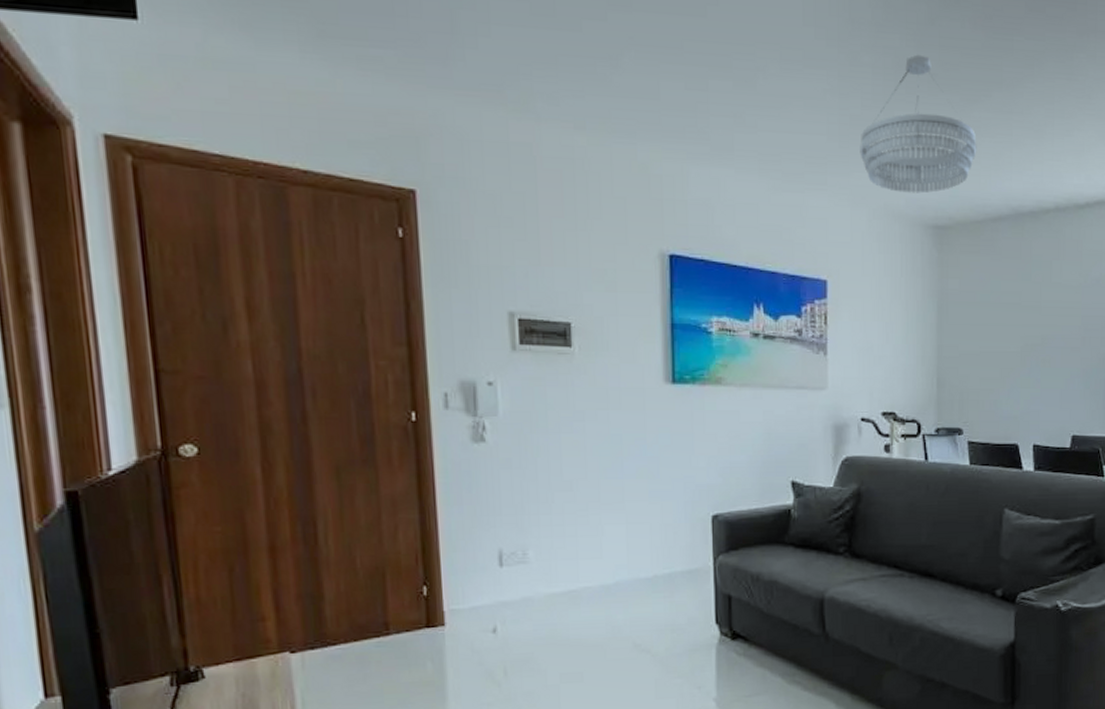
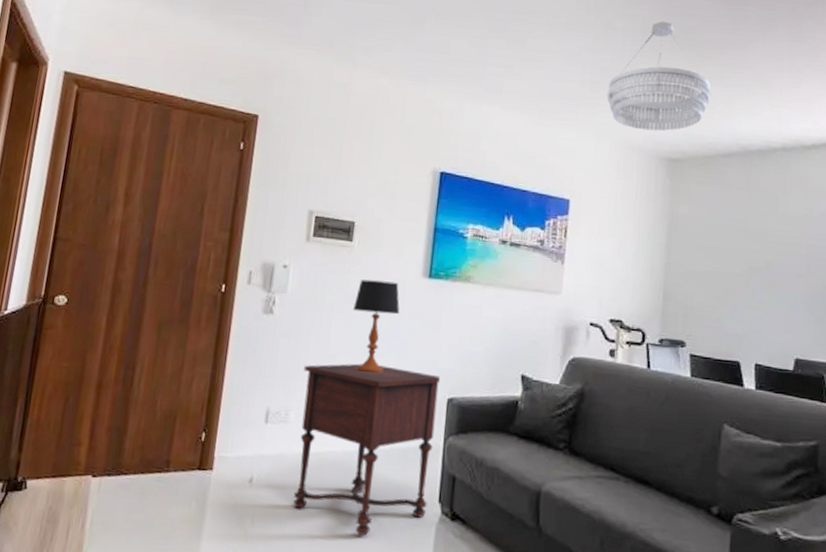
side table: none [536,488,704,669] -> present [293,363,441,536]
table lamp: none [585,391,643,498] -> present [353,279,400,373]

